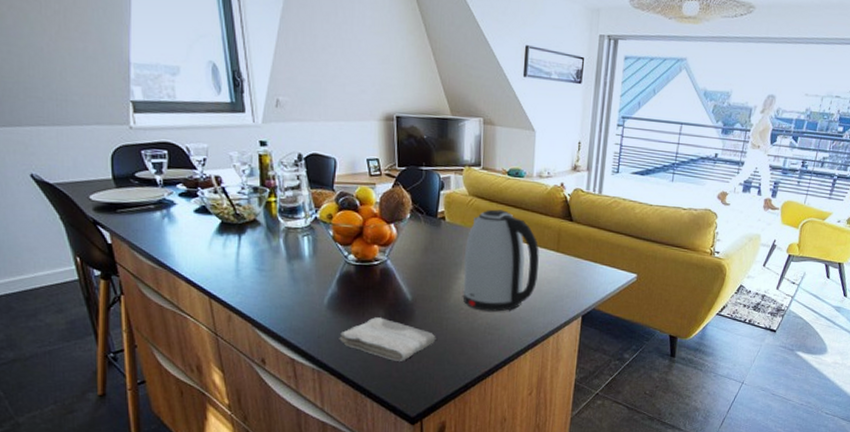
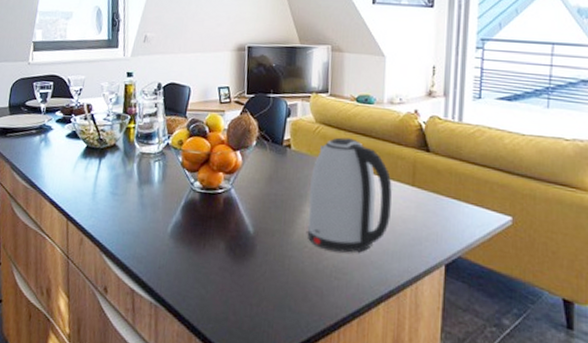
washcloth: present [339,317,436,361] -> none [178,250,277,303]

